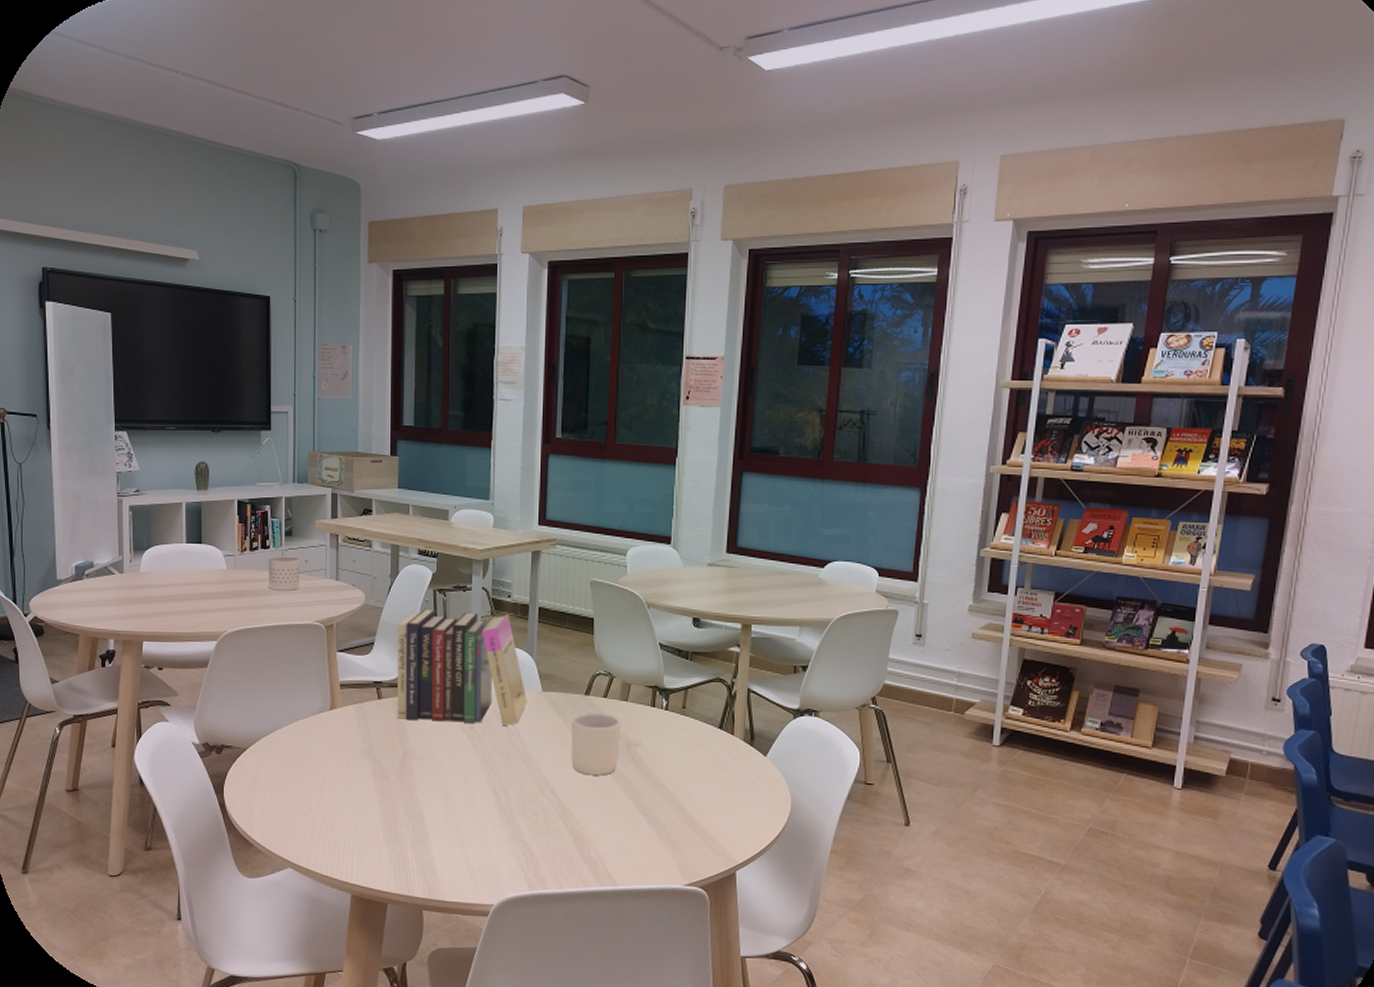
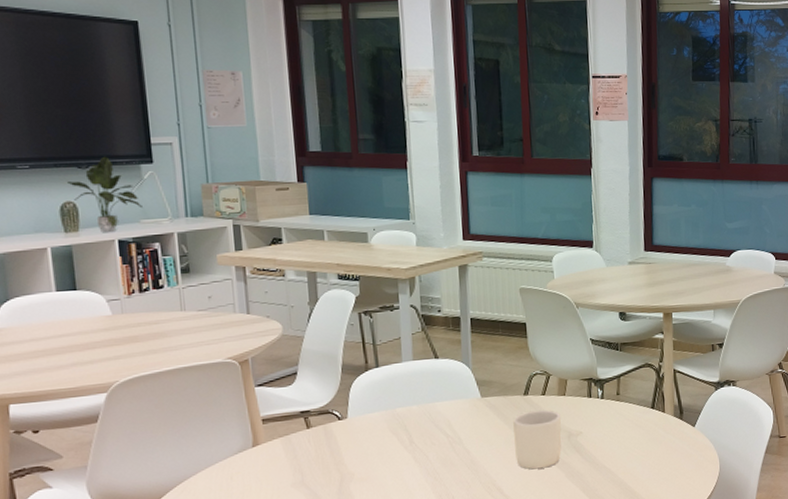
potted plant: none [203,421,259,493] -> present [68,156,143,233]
mug: present [268,556,300,591] -> none [162,293,204,332]
books: present [397,608,528,726] -> none [322,327,468,445]

